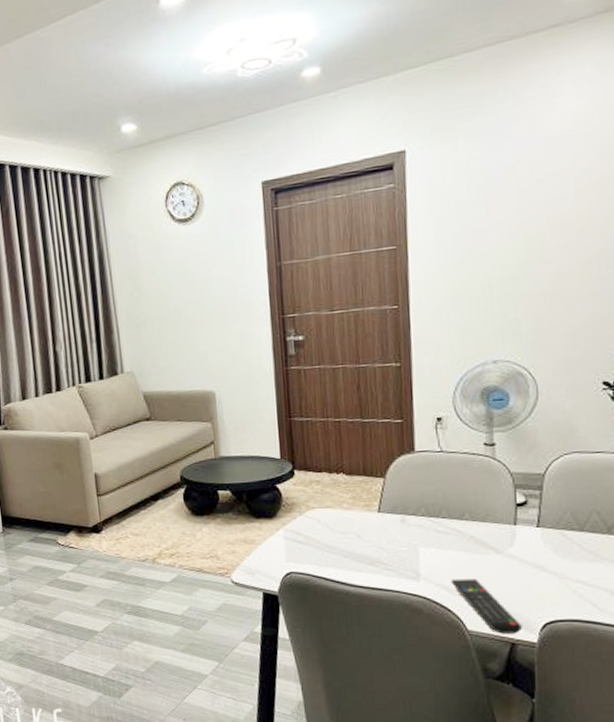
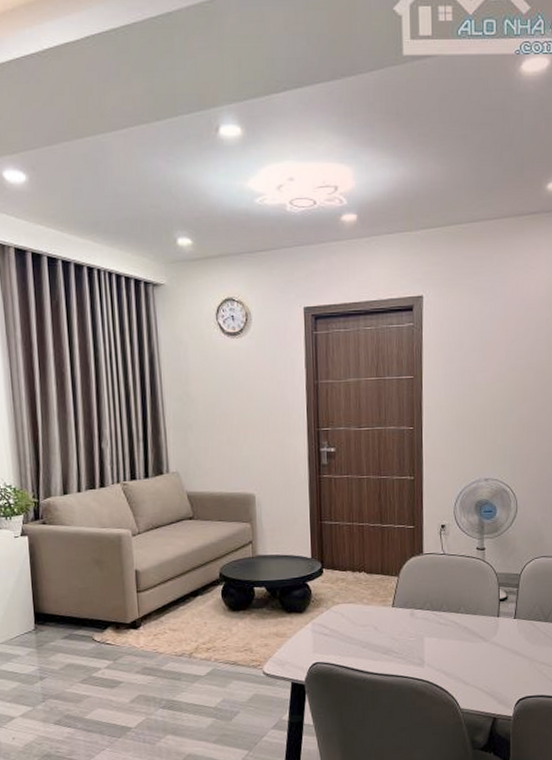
remote control: present [450,578,522,634] -> none [448,663,501,710]

